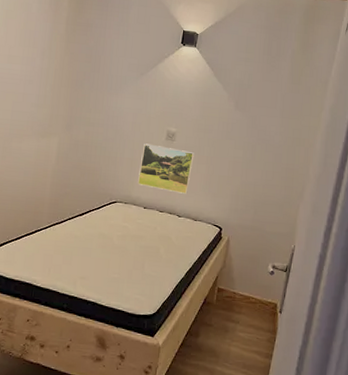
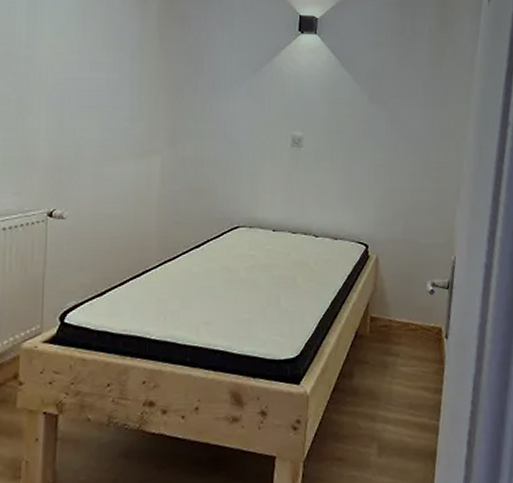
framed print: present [138,143,194,194] -> none [263,153,327,209]

